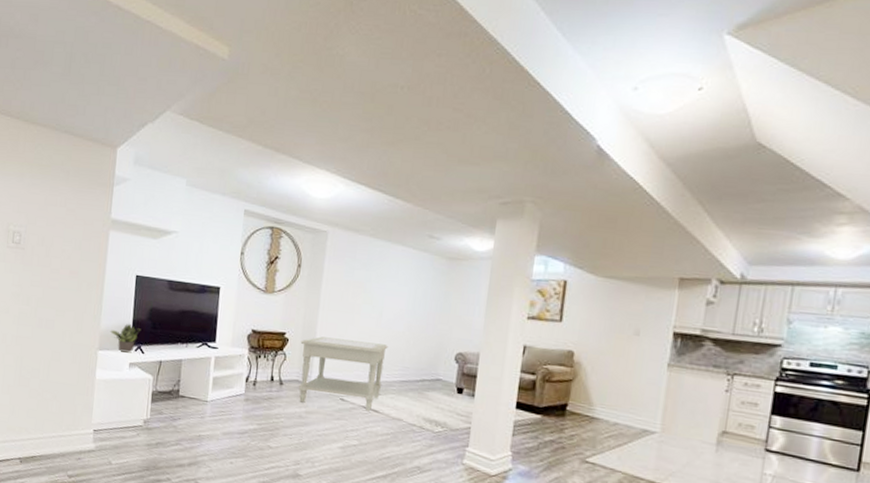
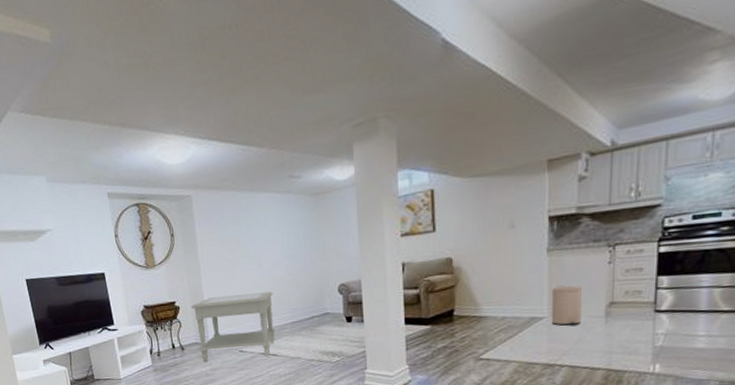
potted plant: present [110,323,140,353] -> none [17,324,44,352]
pedal bin: none [662,403,697,447] -> present [551,285,582,326]

